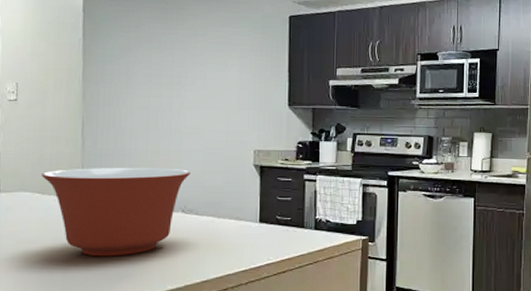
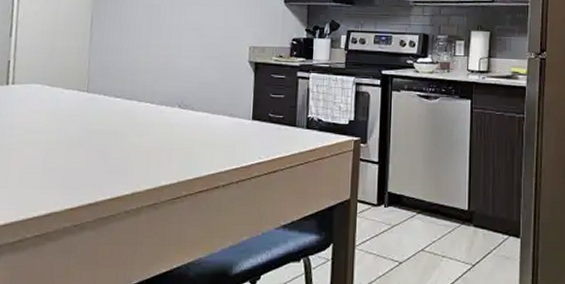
mixing bowl: present [41,167,190,257] -> none [52,61,188,150]

